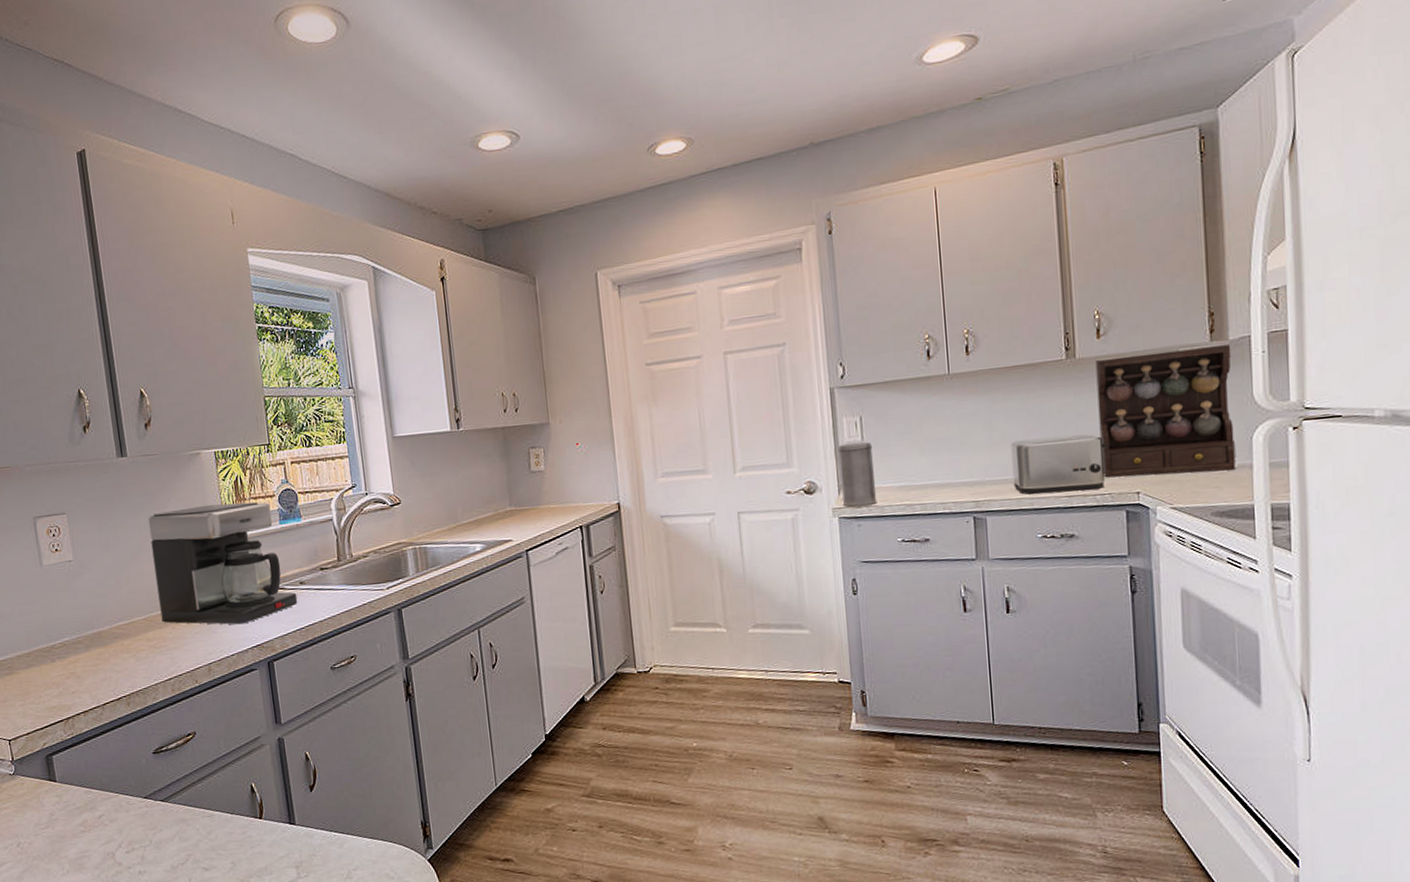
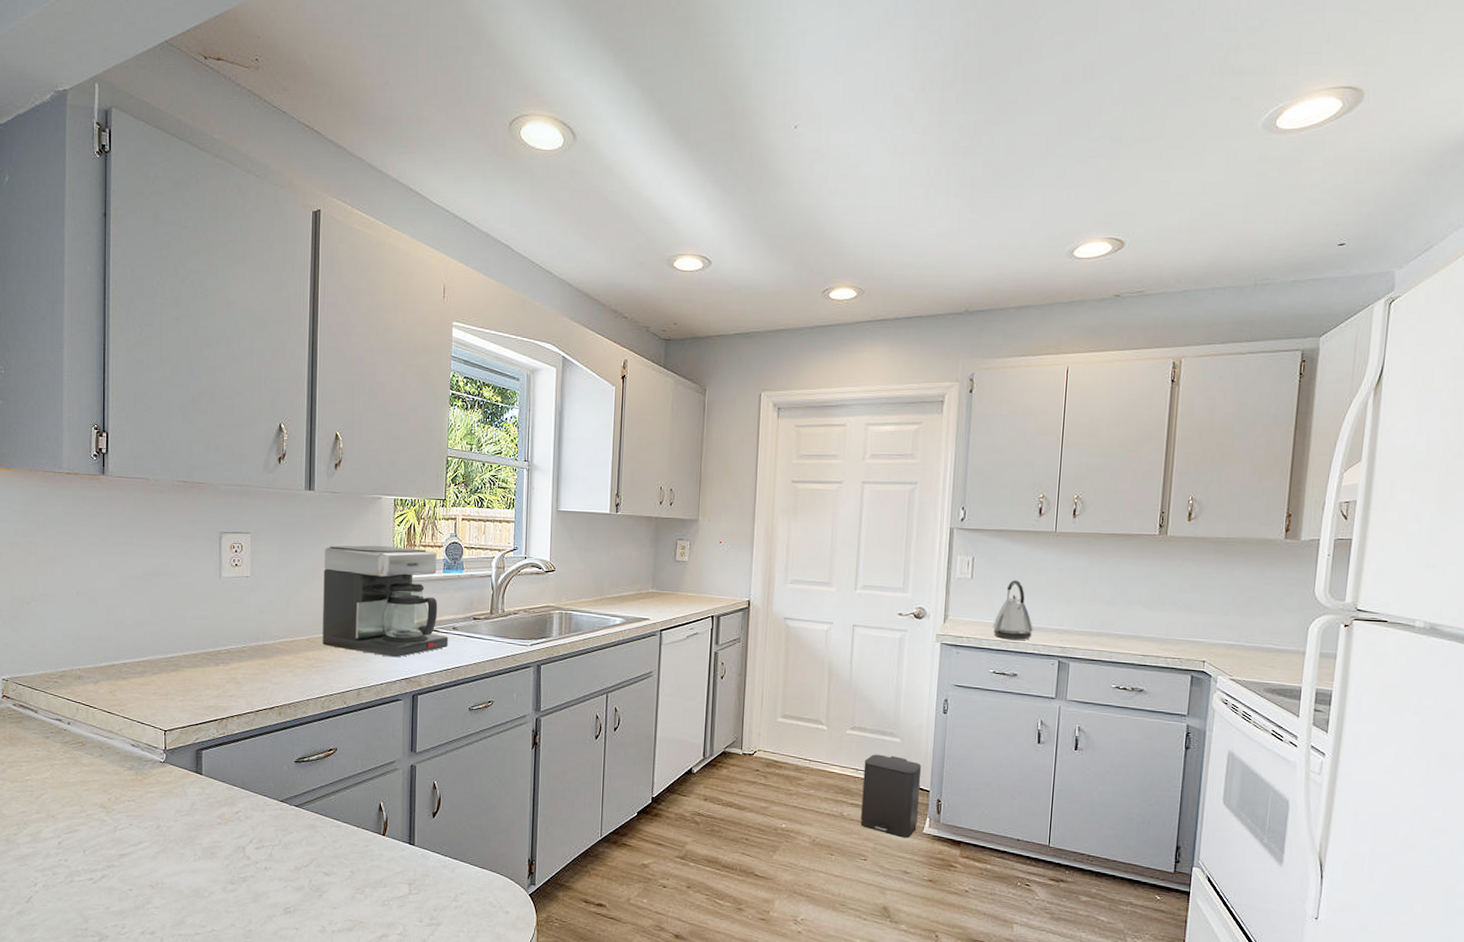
pedal bin: none [773,649,843,739] -> present [860,754,922,838]
canister: present [837,441,878,508] -> none [945,578,980,637]
kettle: none [893,435,941,503] -> present [992,580,1034,641]
toaster: present [1010,434,1108,495] -> none [1097,599,1184,654]
spice rack: present [1095,345,1236,478] -> none [1177,540,1302,654]

